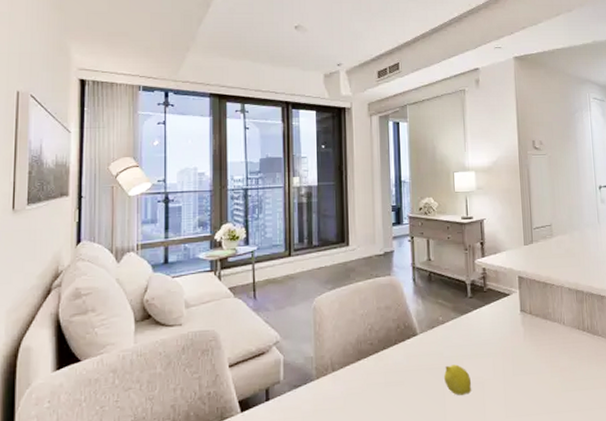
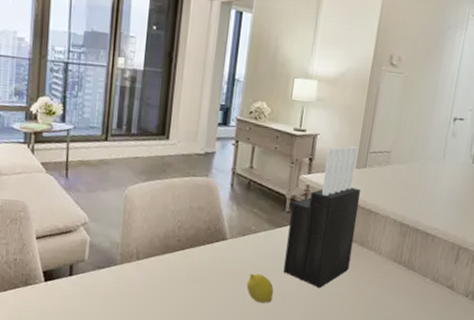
knife block: none [473,225,538,370] -> present [283,146,361,289]

